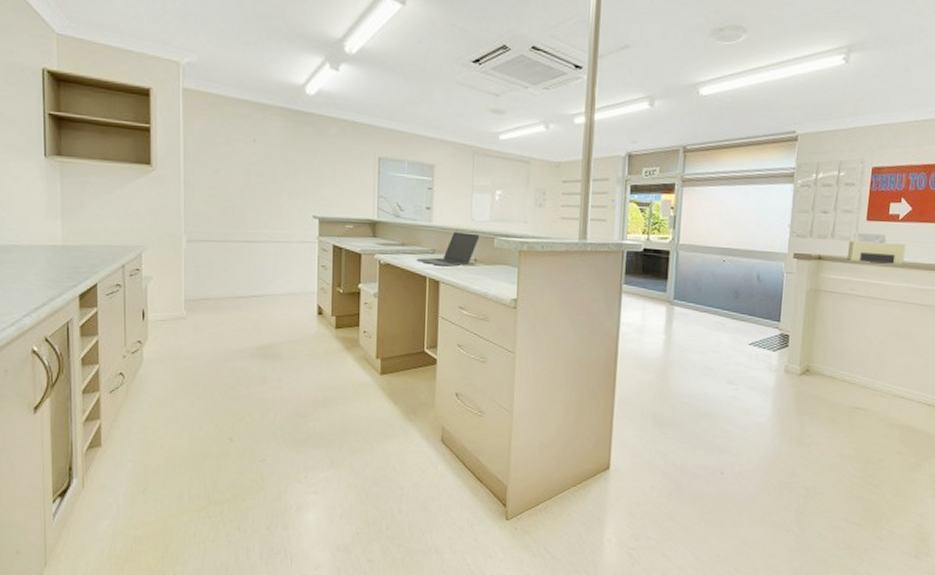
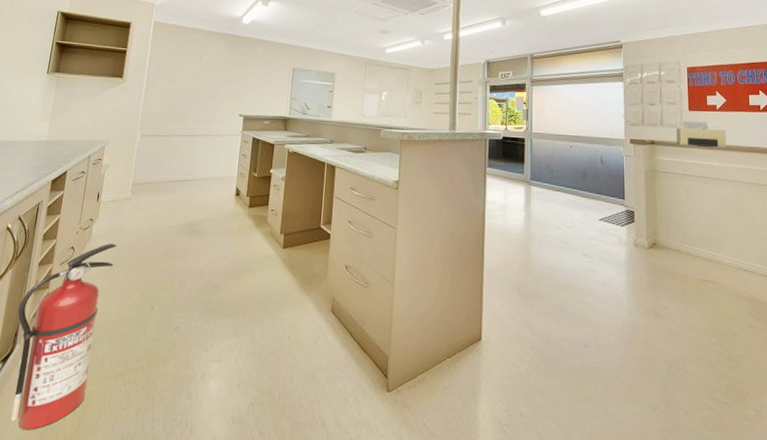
fire extinguisher: none [66,369,177,563] -> present [10,243,117,430]
laptop: present [416,232,480,267] -> none [317,125,369,154]

